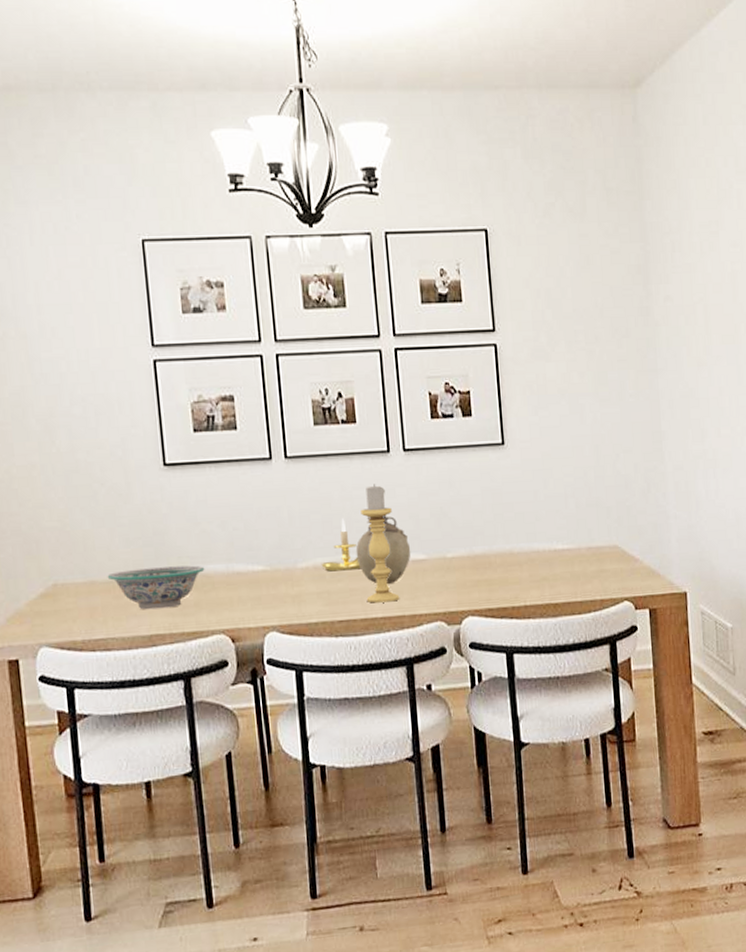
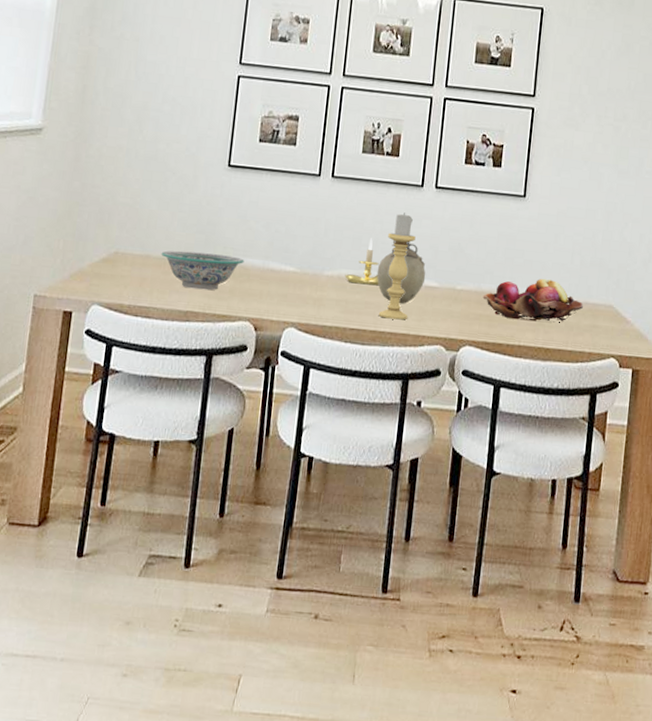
fruit basket: none [477,529,586,580] -> present [483,278,583,322]

